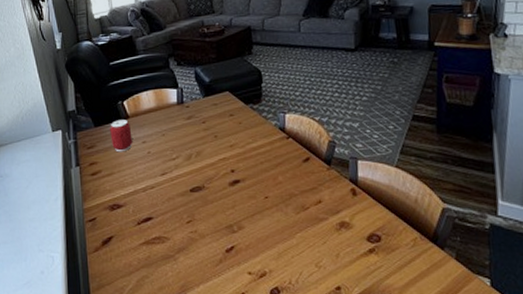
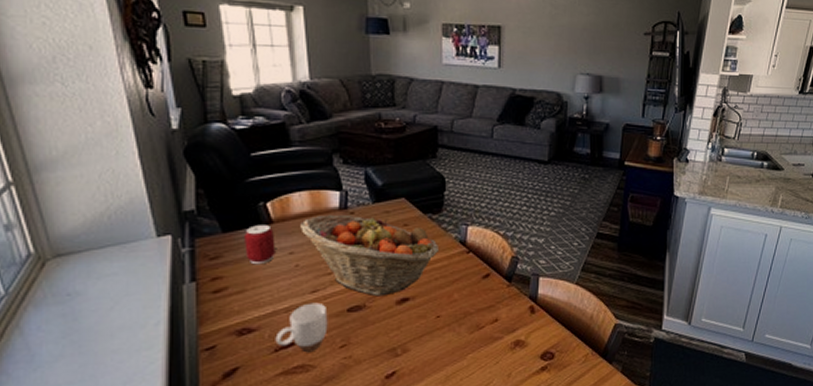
mug: none [137,183,176,227] -> present [275,302,328,353]
fruit basket: none [149,108,261,179] -> present [300,214,438,297]

